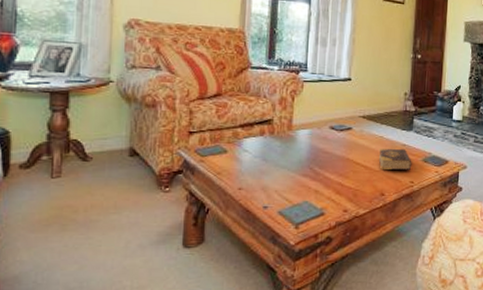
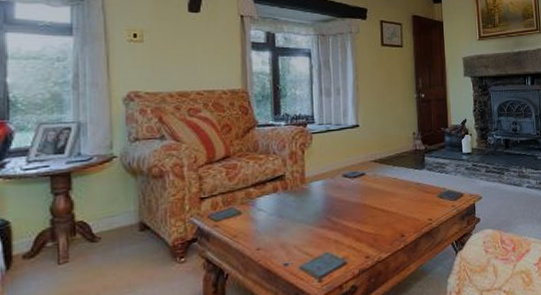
book: present [378,148,412,171] -> none [394,187,429,211]

